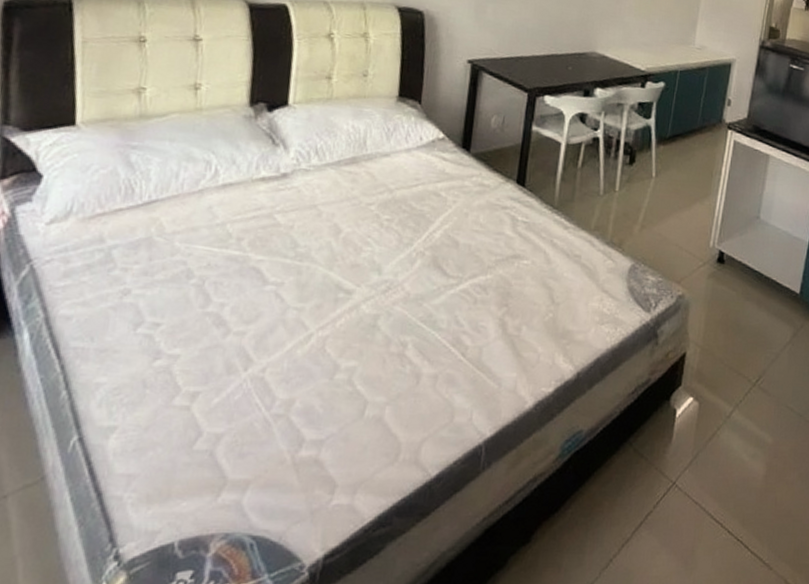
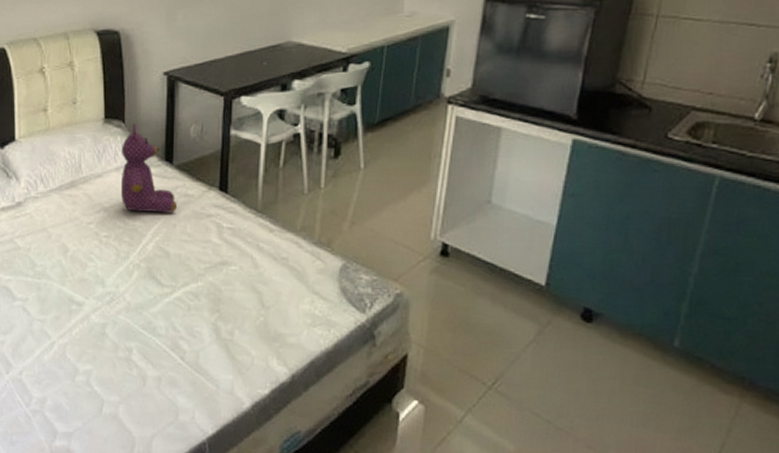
teddy bear: none [409,106,471,202] -> present [120,123,177,213]

